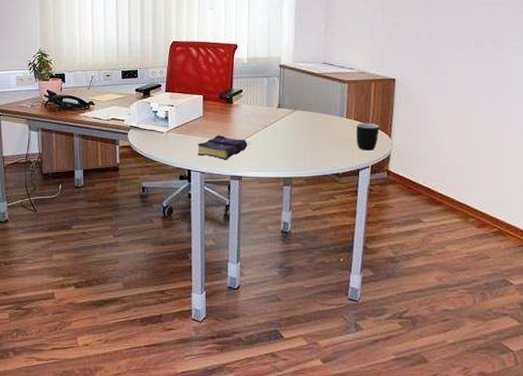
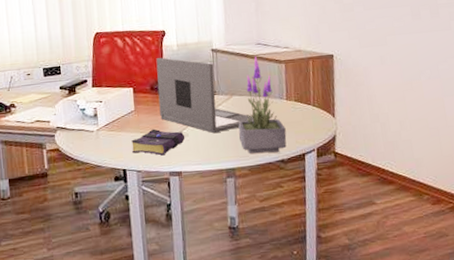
laptop: none [226,69,313,144] -> present [156,57,253,134]
potted plant: none [298,74,343,166] -> present [238,56,287,154]
mug: present [356,122,379,151] -> none [297,103,322,133]

